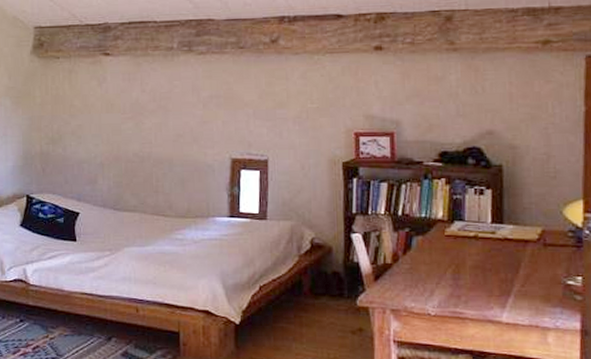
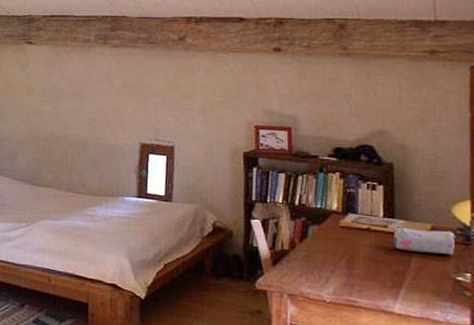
pencil case: none [502,231,567,259] -> present [393,225,456,255]

